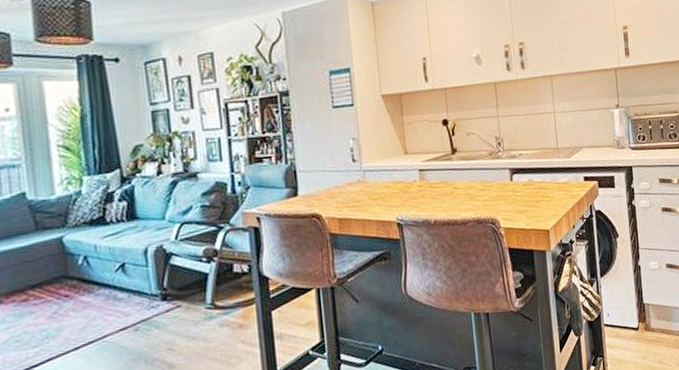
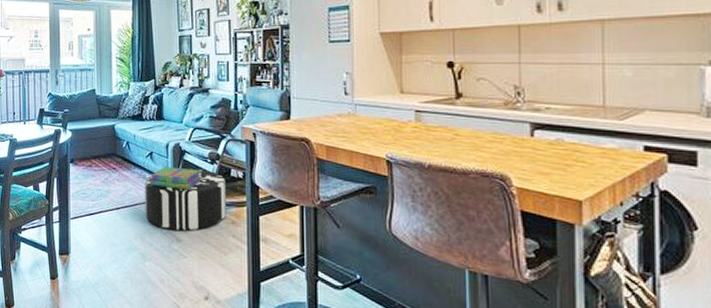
pouf: none [116,271,232,358] -> present [145,169,227,231]
stack of books: none [123,273,196,308] -> present [149,166,201,190]

